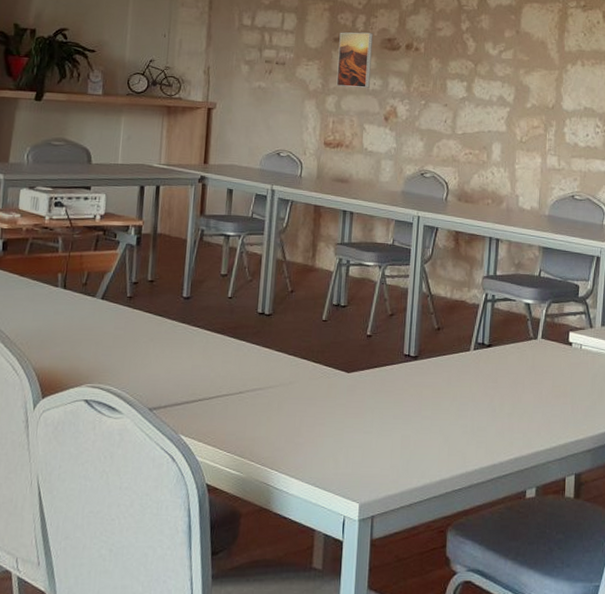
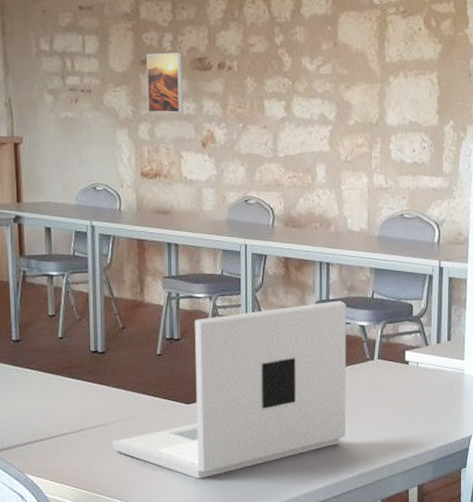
laptop: none [268,277,513,452] -> present [112,300,347,479]

